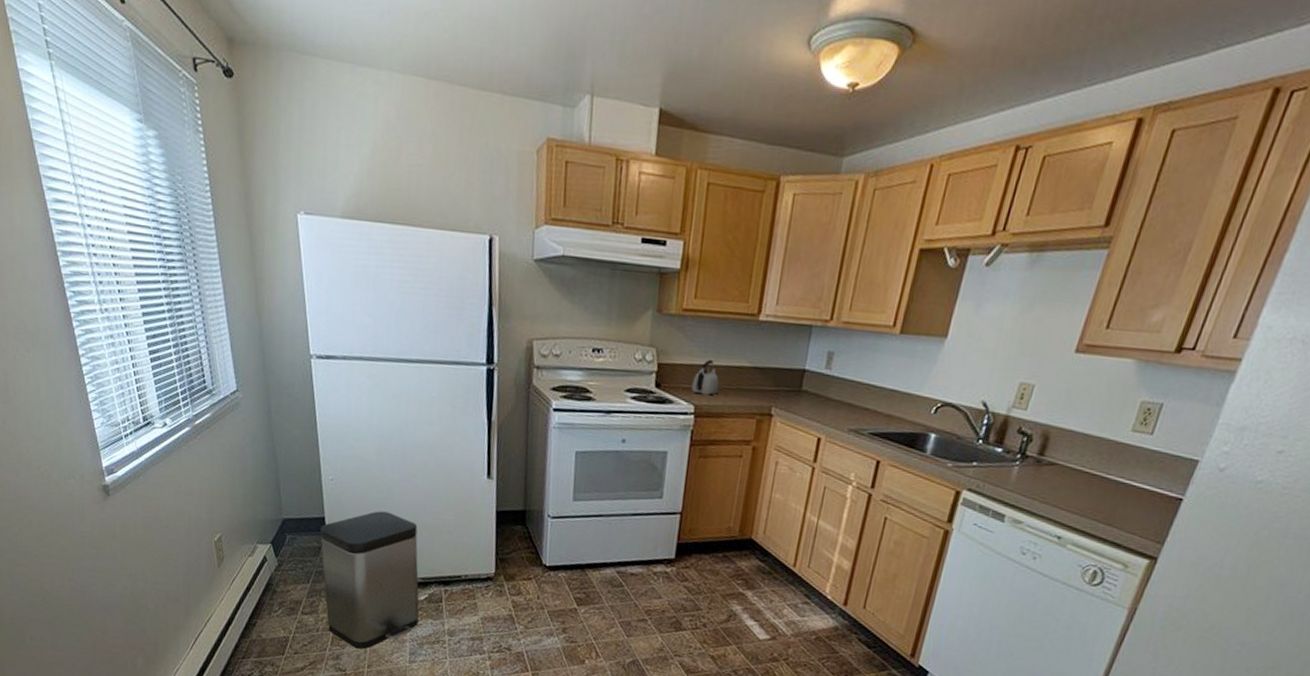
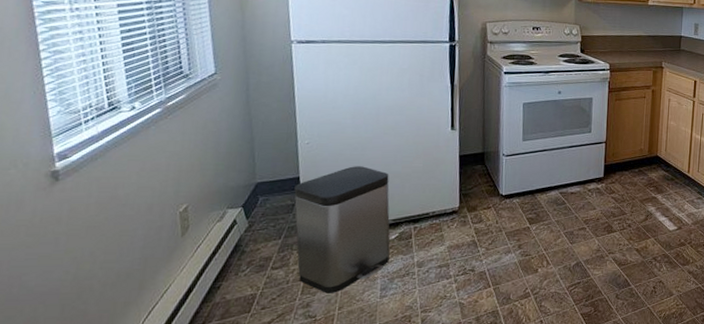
kettle: present [691,360,720,396] -> none [606,32,626,56]

